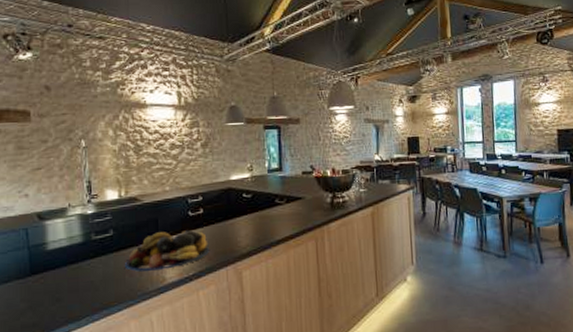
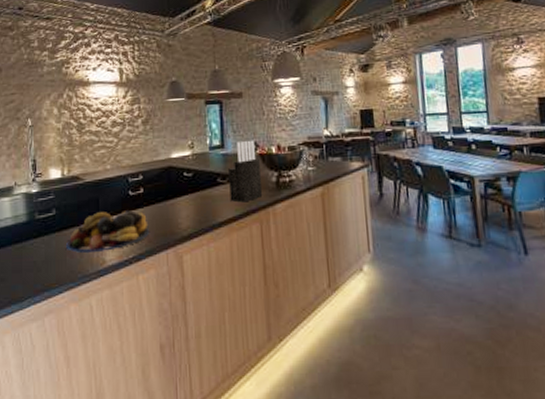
knife block: none [286,163,318,222] -> present [228,140,263,203]

